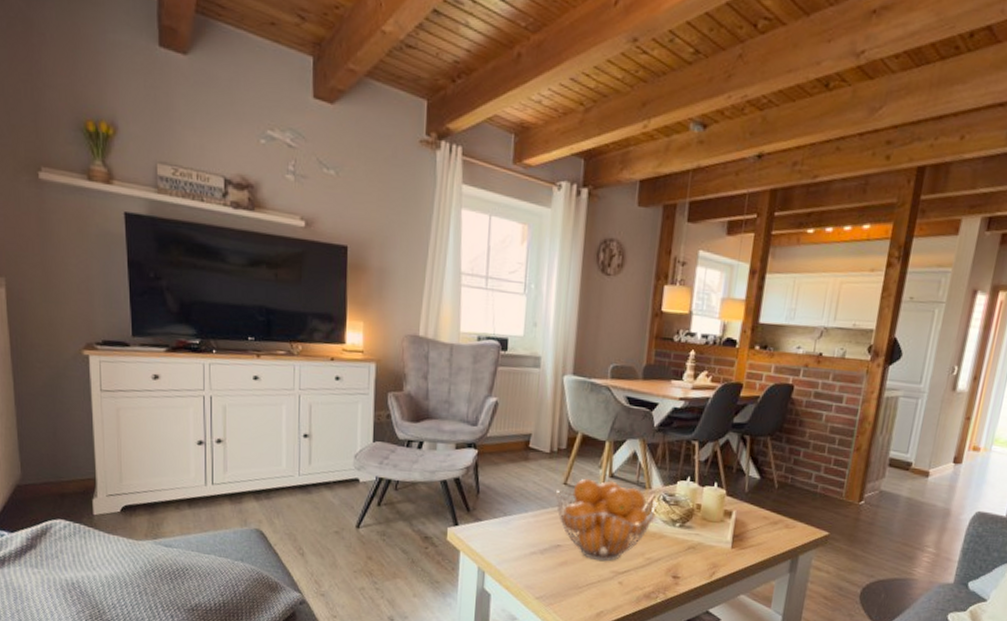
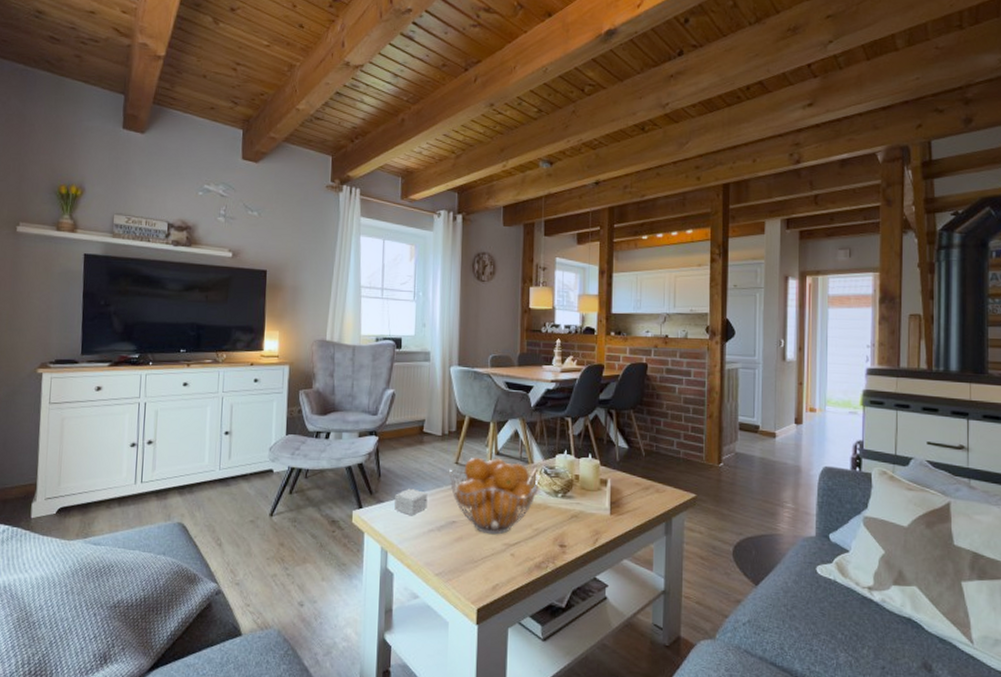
small box: none [494,507,531,537] -> present [394,488,428,516]

